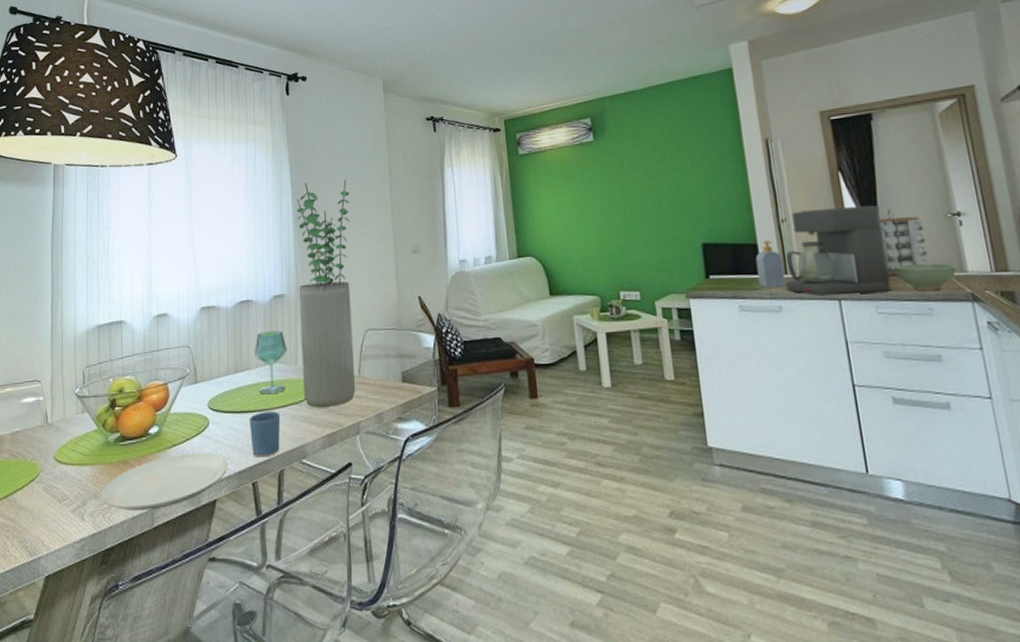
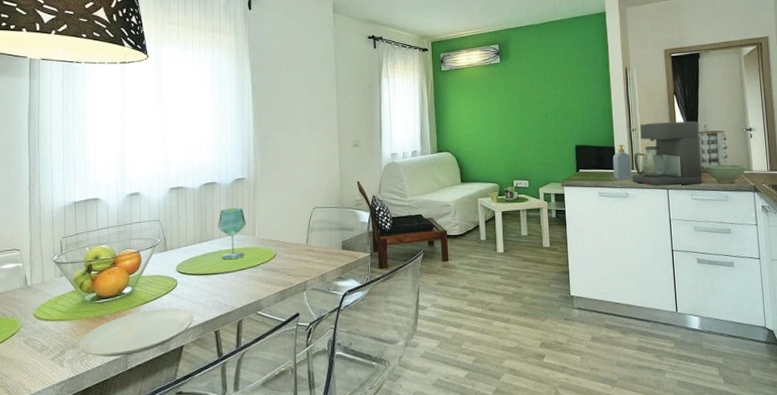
mug: present [249,411,281,457] -> none [212,273,240,311]
vase: present [296,179,356,407] -> none [256,84,304,270]

